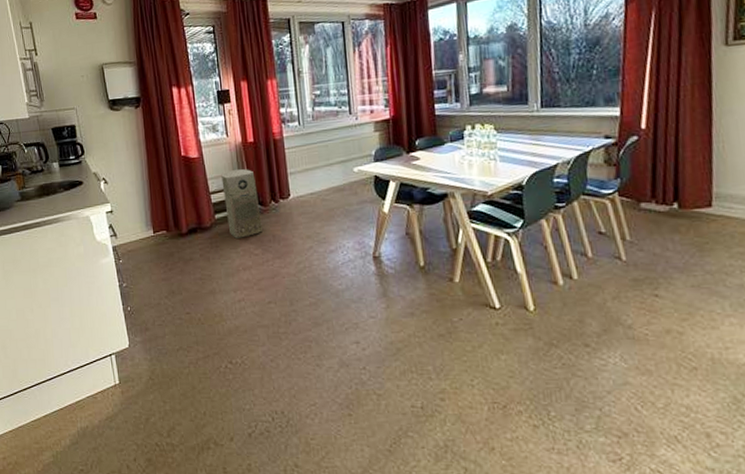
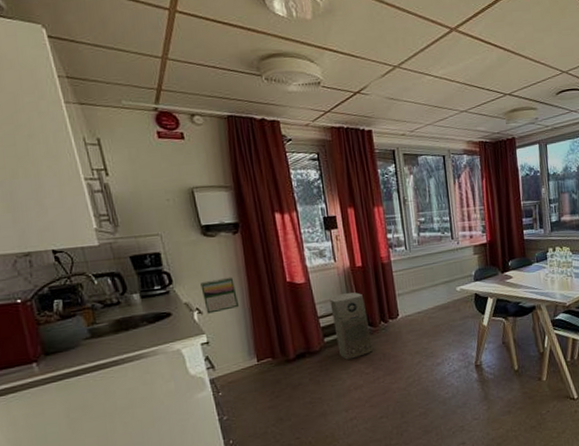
calendar: none [107,149,139,184] -> present [200,276,240,314]

